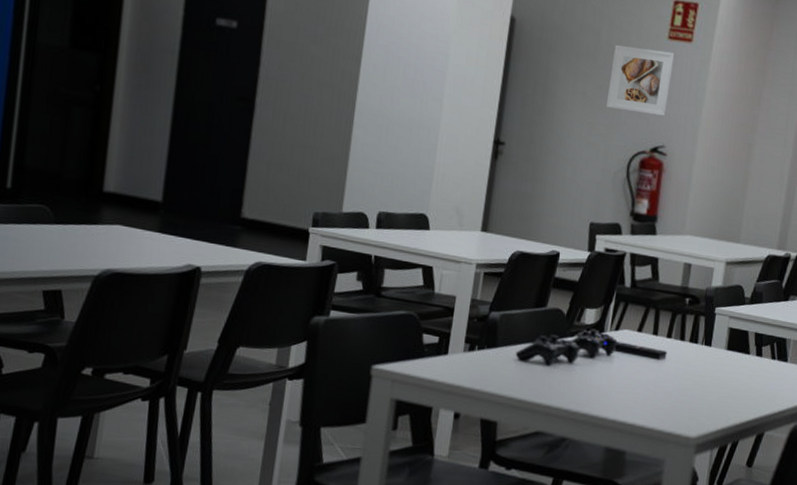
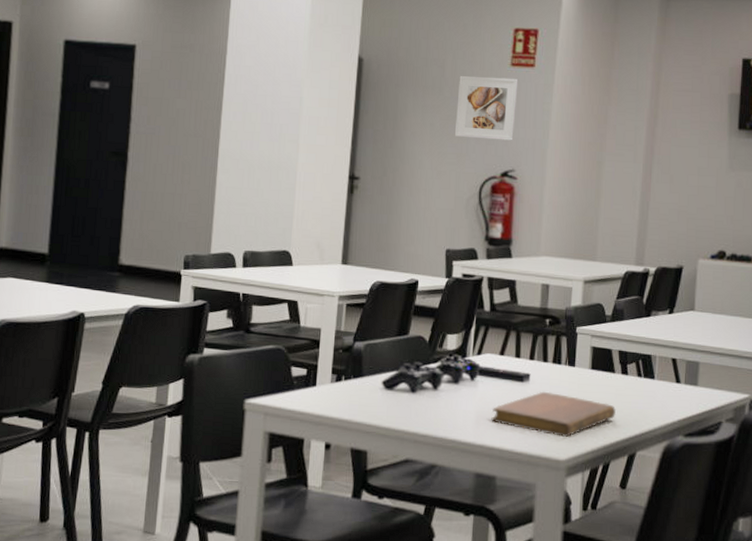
notebook: none [624,369,748,415] -> present [491,391,616,437]

